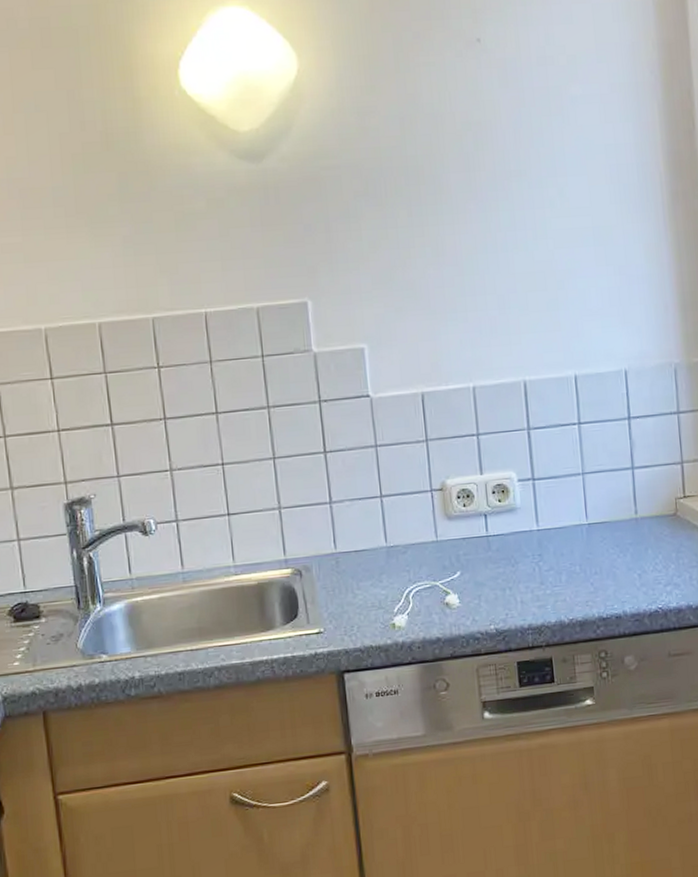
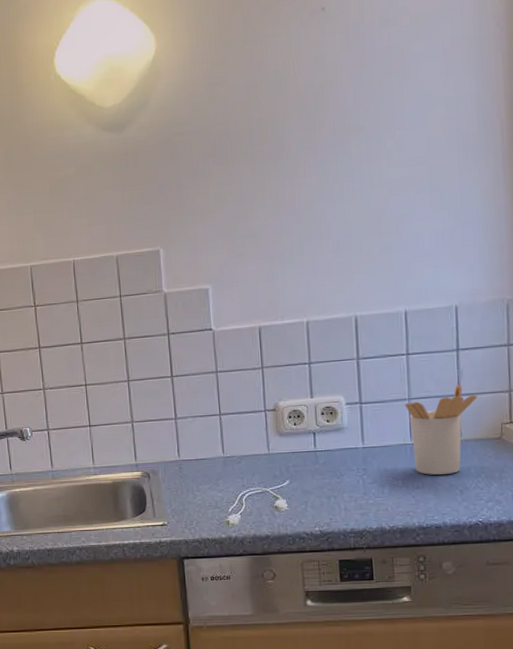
utensil holder: none [579,456,651,558] -> present [405,385,478,475]

